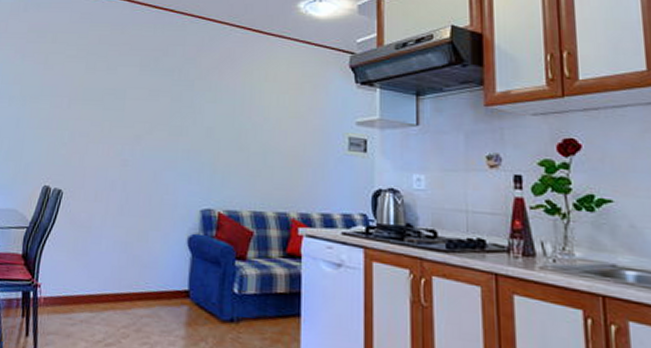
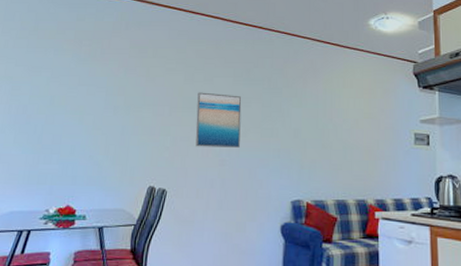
wall art: none [95,83,148,147] -> present [195,92,242,148]

